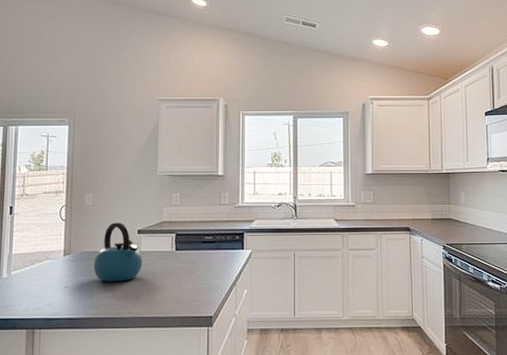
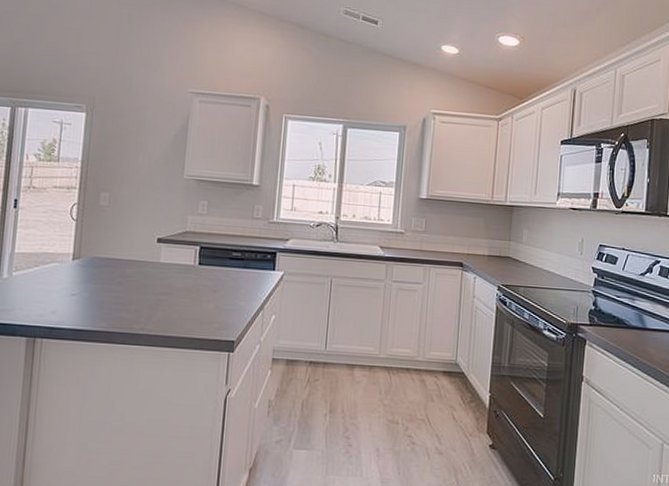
kettle: present [93,222,143,282] -> none [105,227,161,294]

